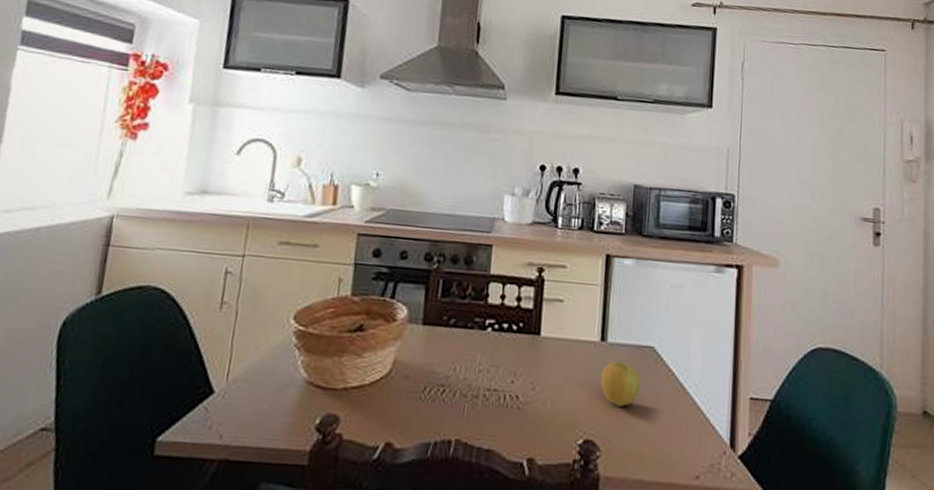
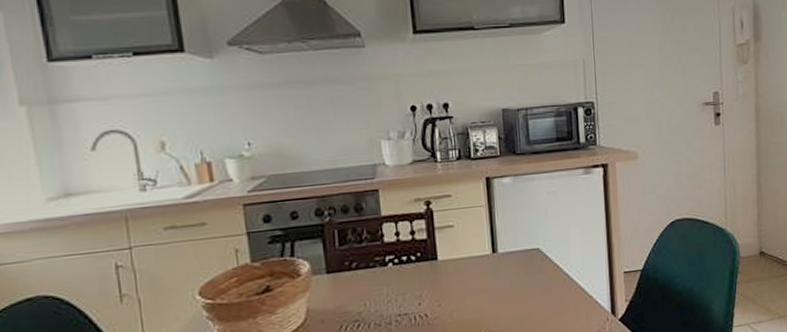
apple: present [601,360,641,407] -> none [497,266,532,304]

